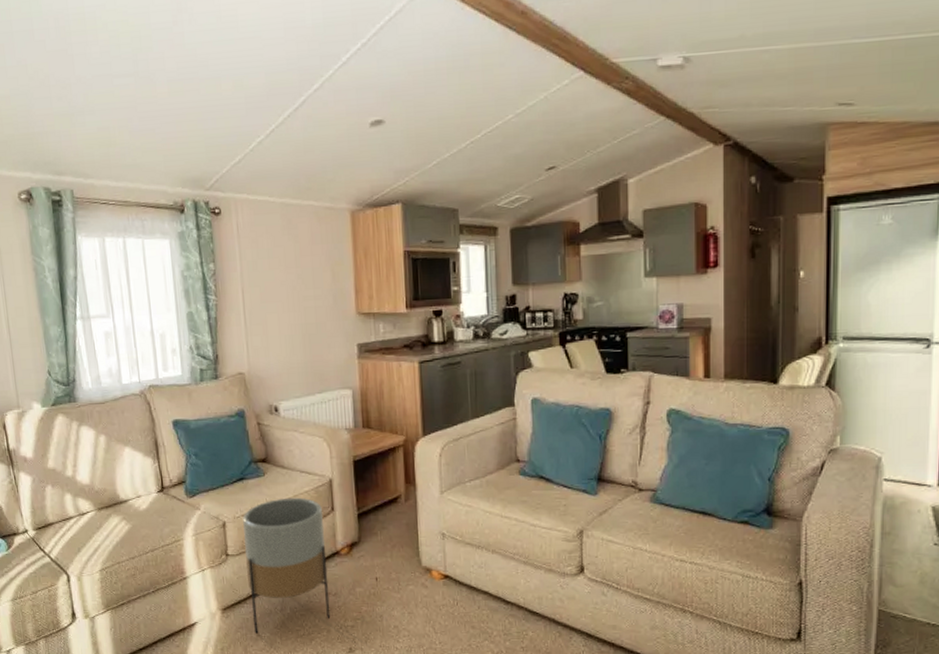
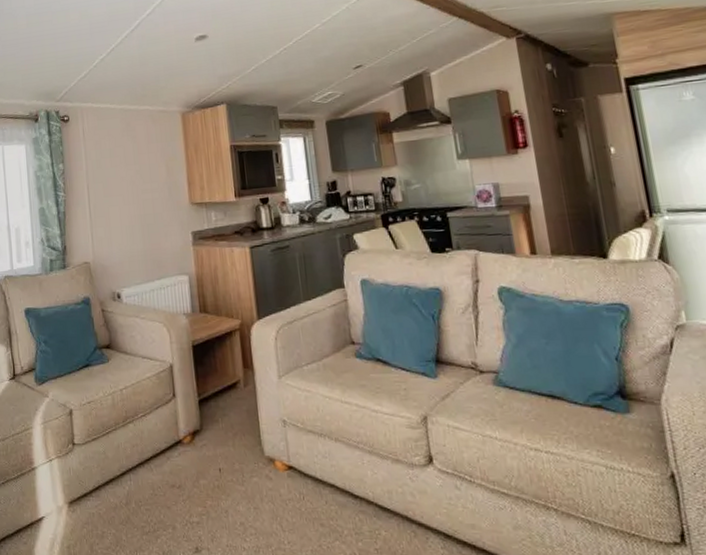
planter: present [243,497,331,634] -> none [88,383,176,530]

